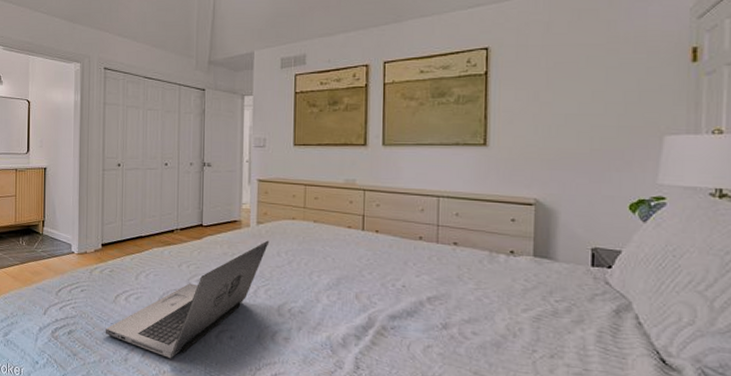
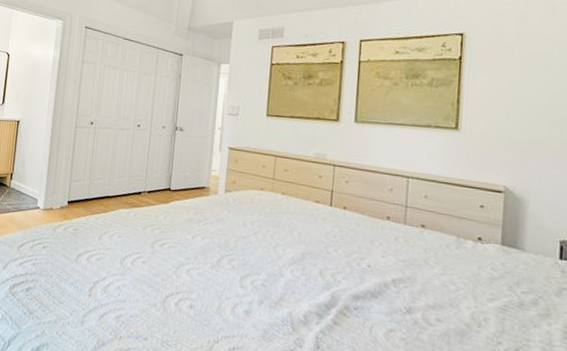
laptop: present [106,240,270,358] -> none [64,209,236,324]

